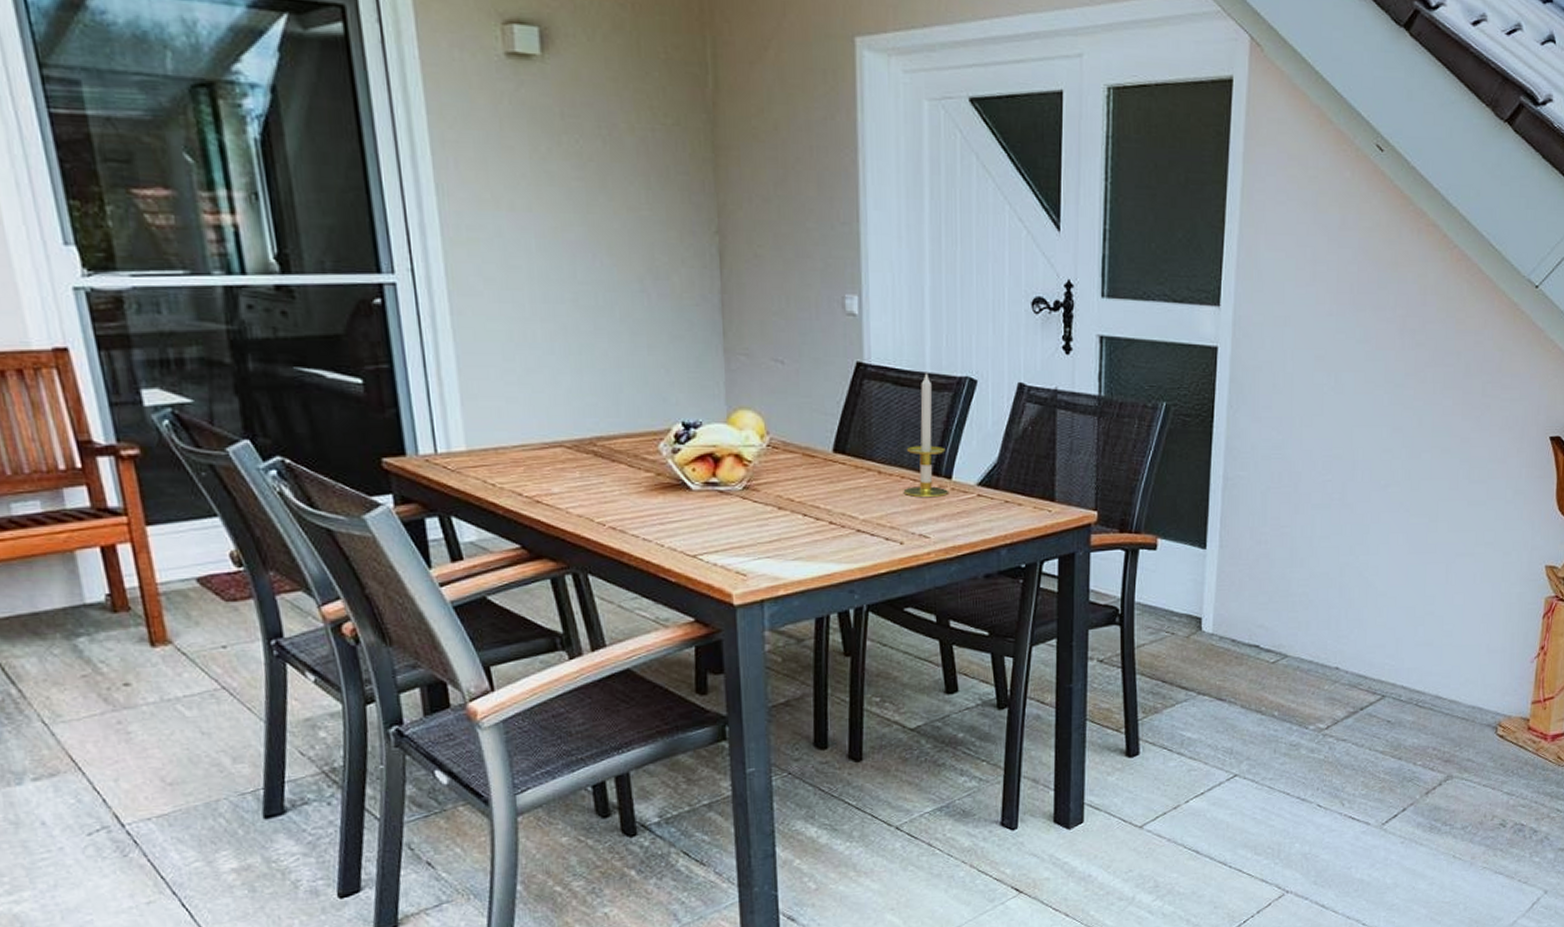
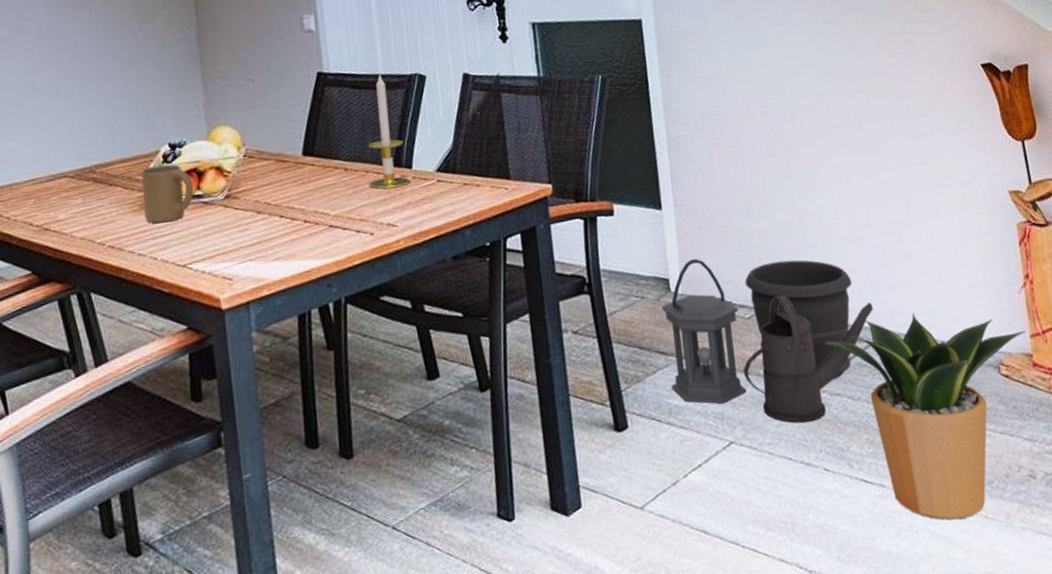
cup: none [649,446,709,508] -> present [141,164,194,223]
lantern: none [1187,601,1265,740] -> present [661,259,747,404]
watering can: none [1259,644,1394,763] -> present [743,295,874,423]
flowerpot: none [1276,611,1379,726] -> present [744,259,852,379]
potted plant: none [1342,672,1529,857] -> present [826,313,1026,521]

